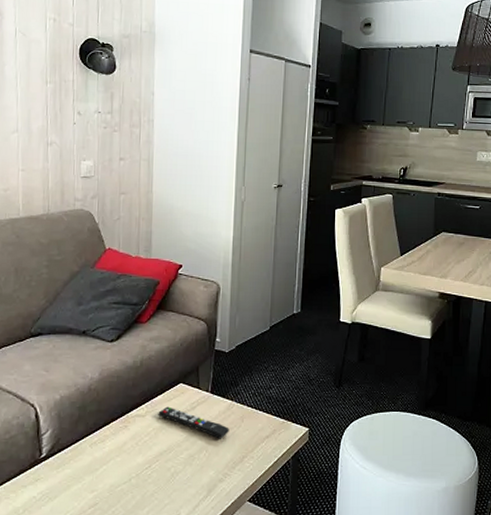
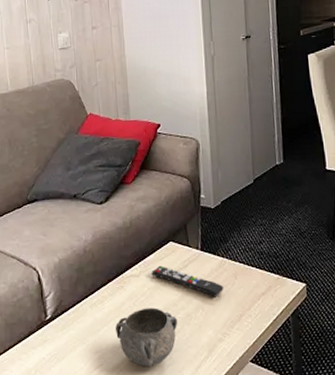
decorative bowl: none [115,448,181,505] -> present [116,308,178,366]

